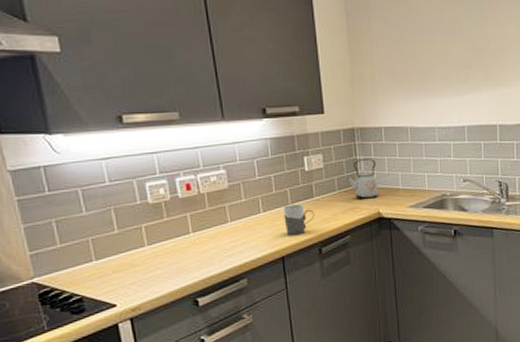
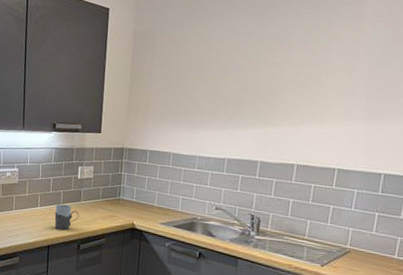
kettle: present [347,158,380,199] -> none [110,175,137,211]

